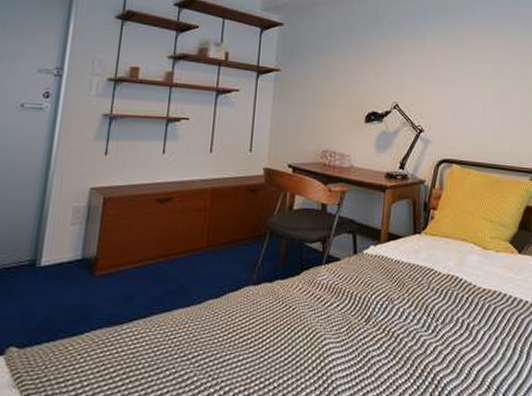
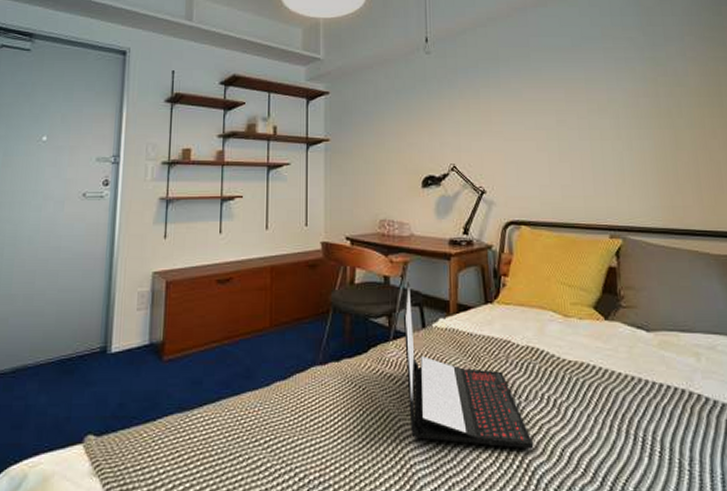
laptop: none [334,210,446,368] -> present [404,282,534,450]

